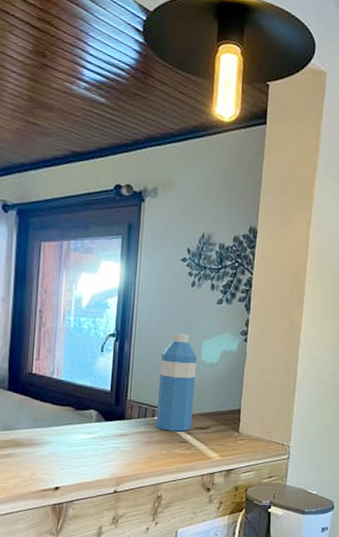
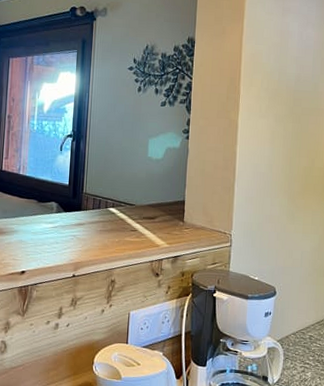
water bottle: present [156,333,197,432] -> none [109,133,144,221]

